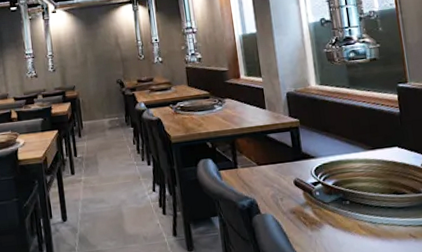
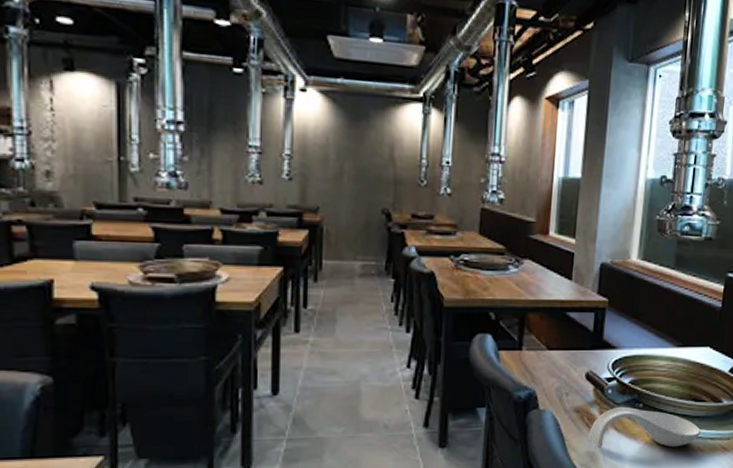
spoon rest: none [307,205,409,242] -> present [588,406,701,448]

